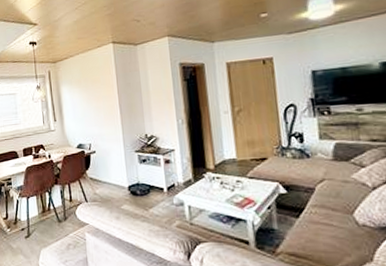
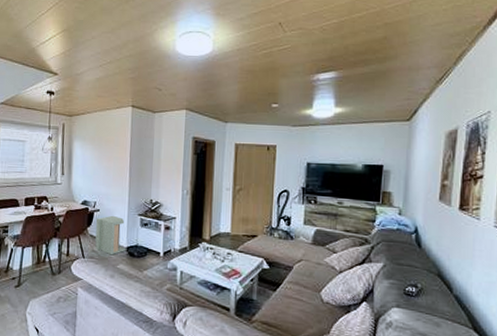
trash can: none [94,155,129,197] -> present [95,215,127,255]

